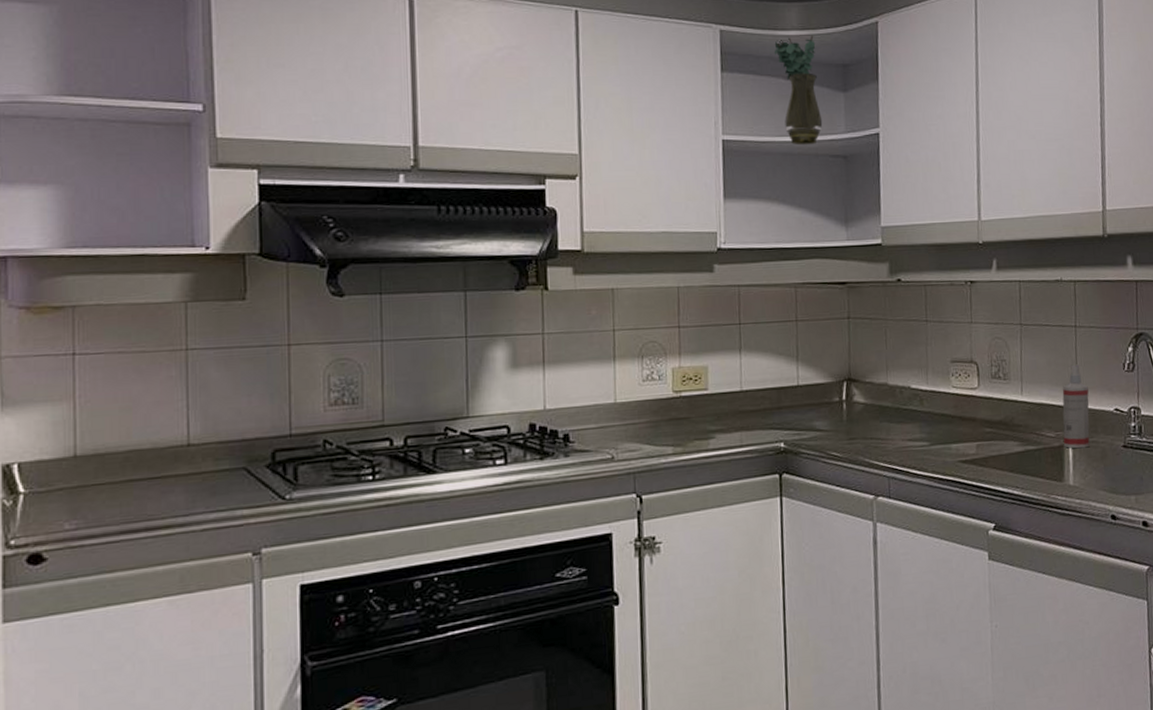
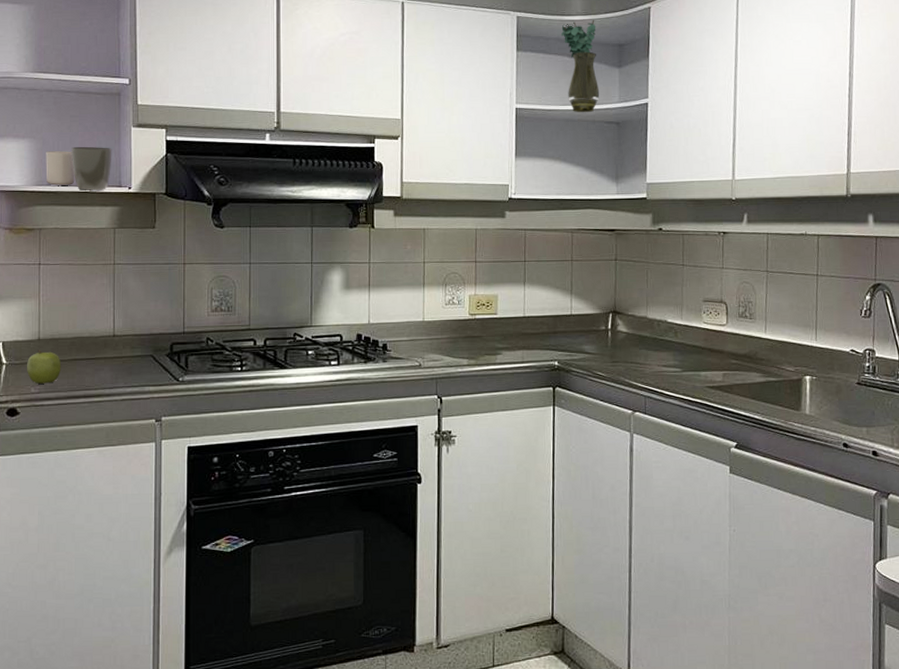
fruit: none [57,470,111,517] -> present [27,349,62,384]
cup: none [80,200,125,247] -> present [45,151,75,186]
cup: none [118,194,181,253] -> present [71,146,112,190]
spray bottle: present [1062,364,1090,449] -> none [801,308,827,383]

